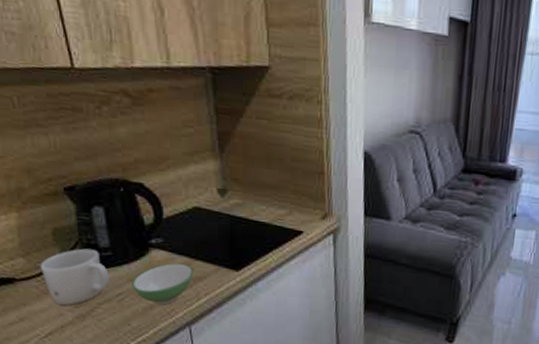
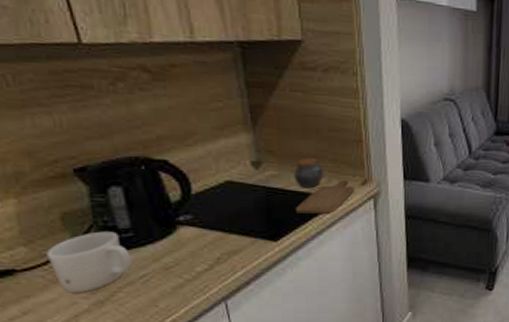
bowl: present [131,262,194,305] -> none [157,238,228,282]
chopping board: none [256,212,314,247] -> present [295,180,354,214]
jar: none [257,187,285,220] -> present [294,157,324,189]

